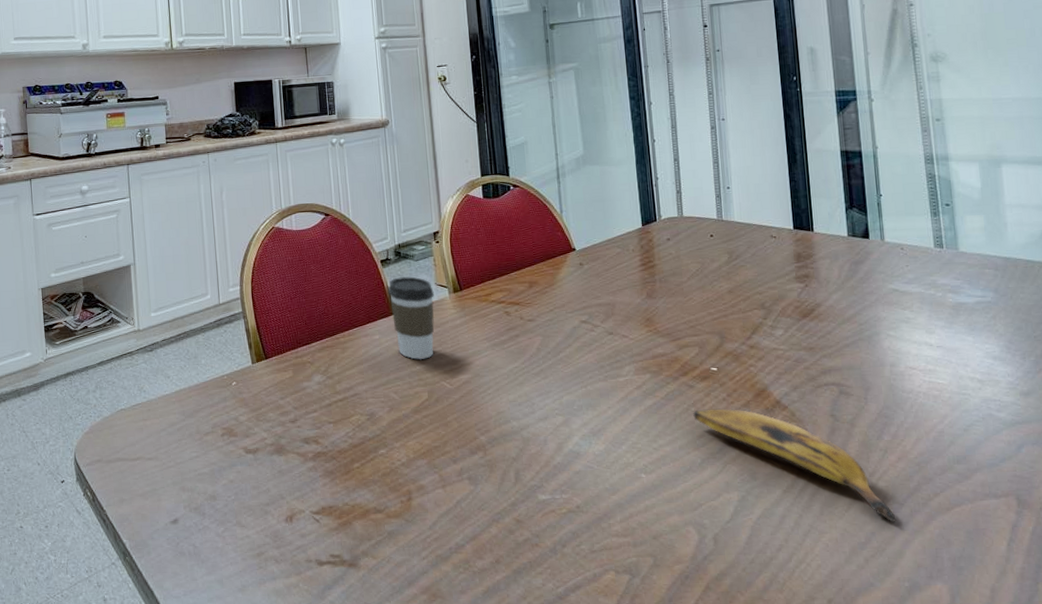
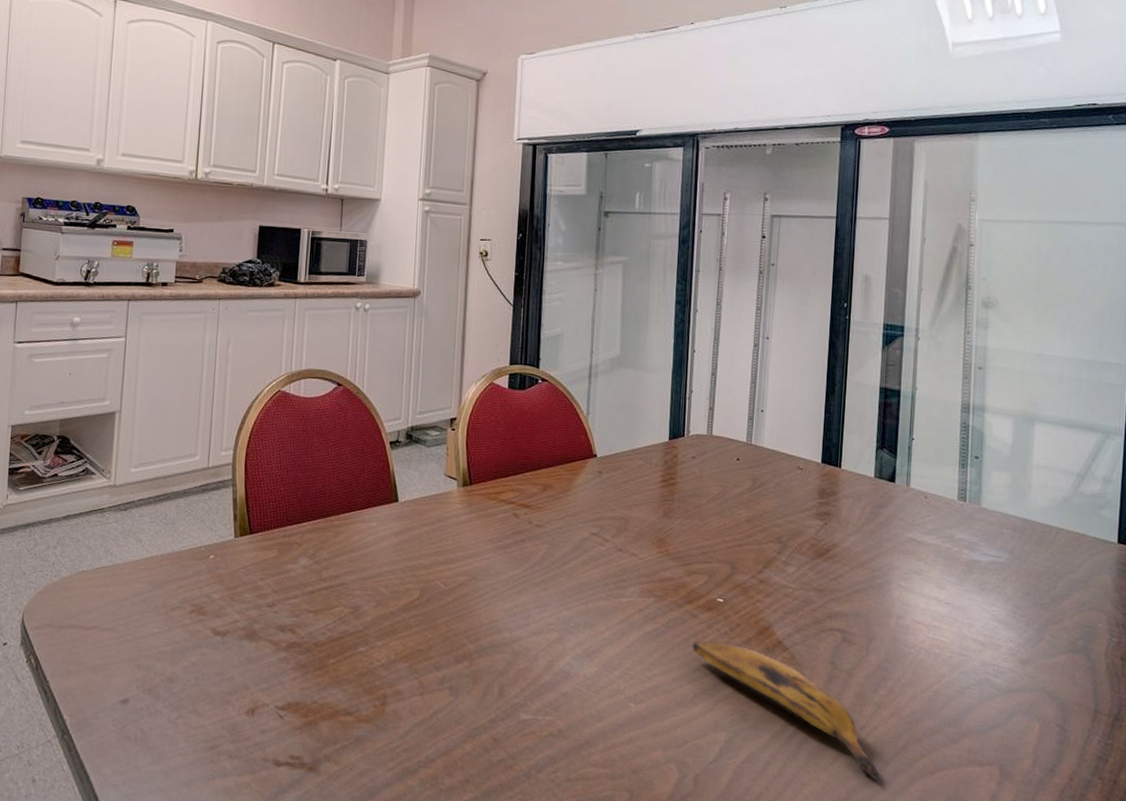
coffee cup: present [387,276,435,360] -> none [392,462,442,554]

